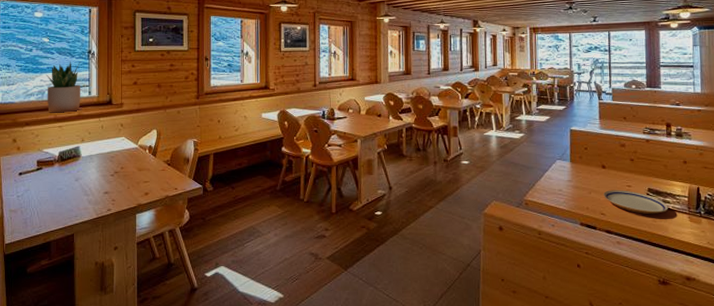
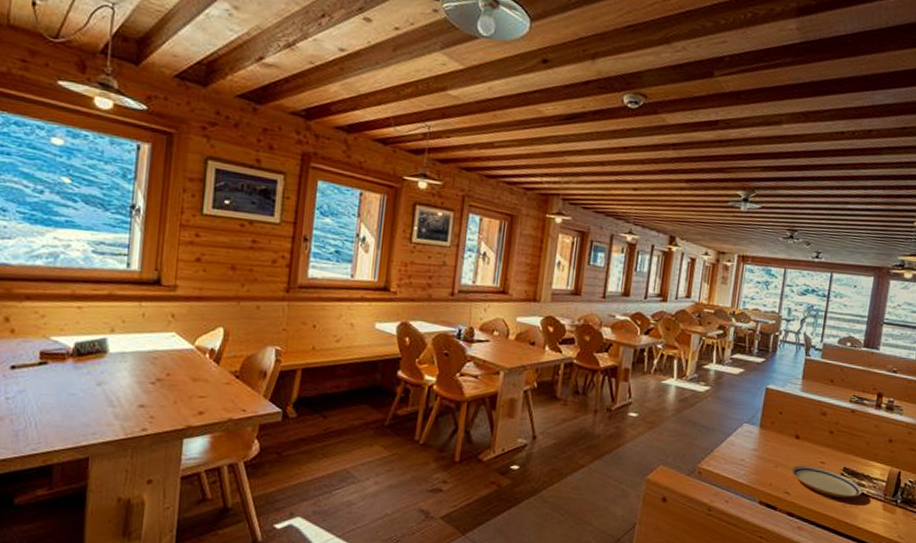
planter: present [46,61,81,114] -> none [62,215,117,290]

